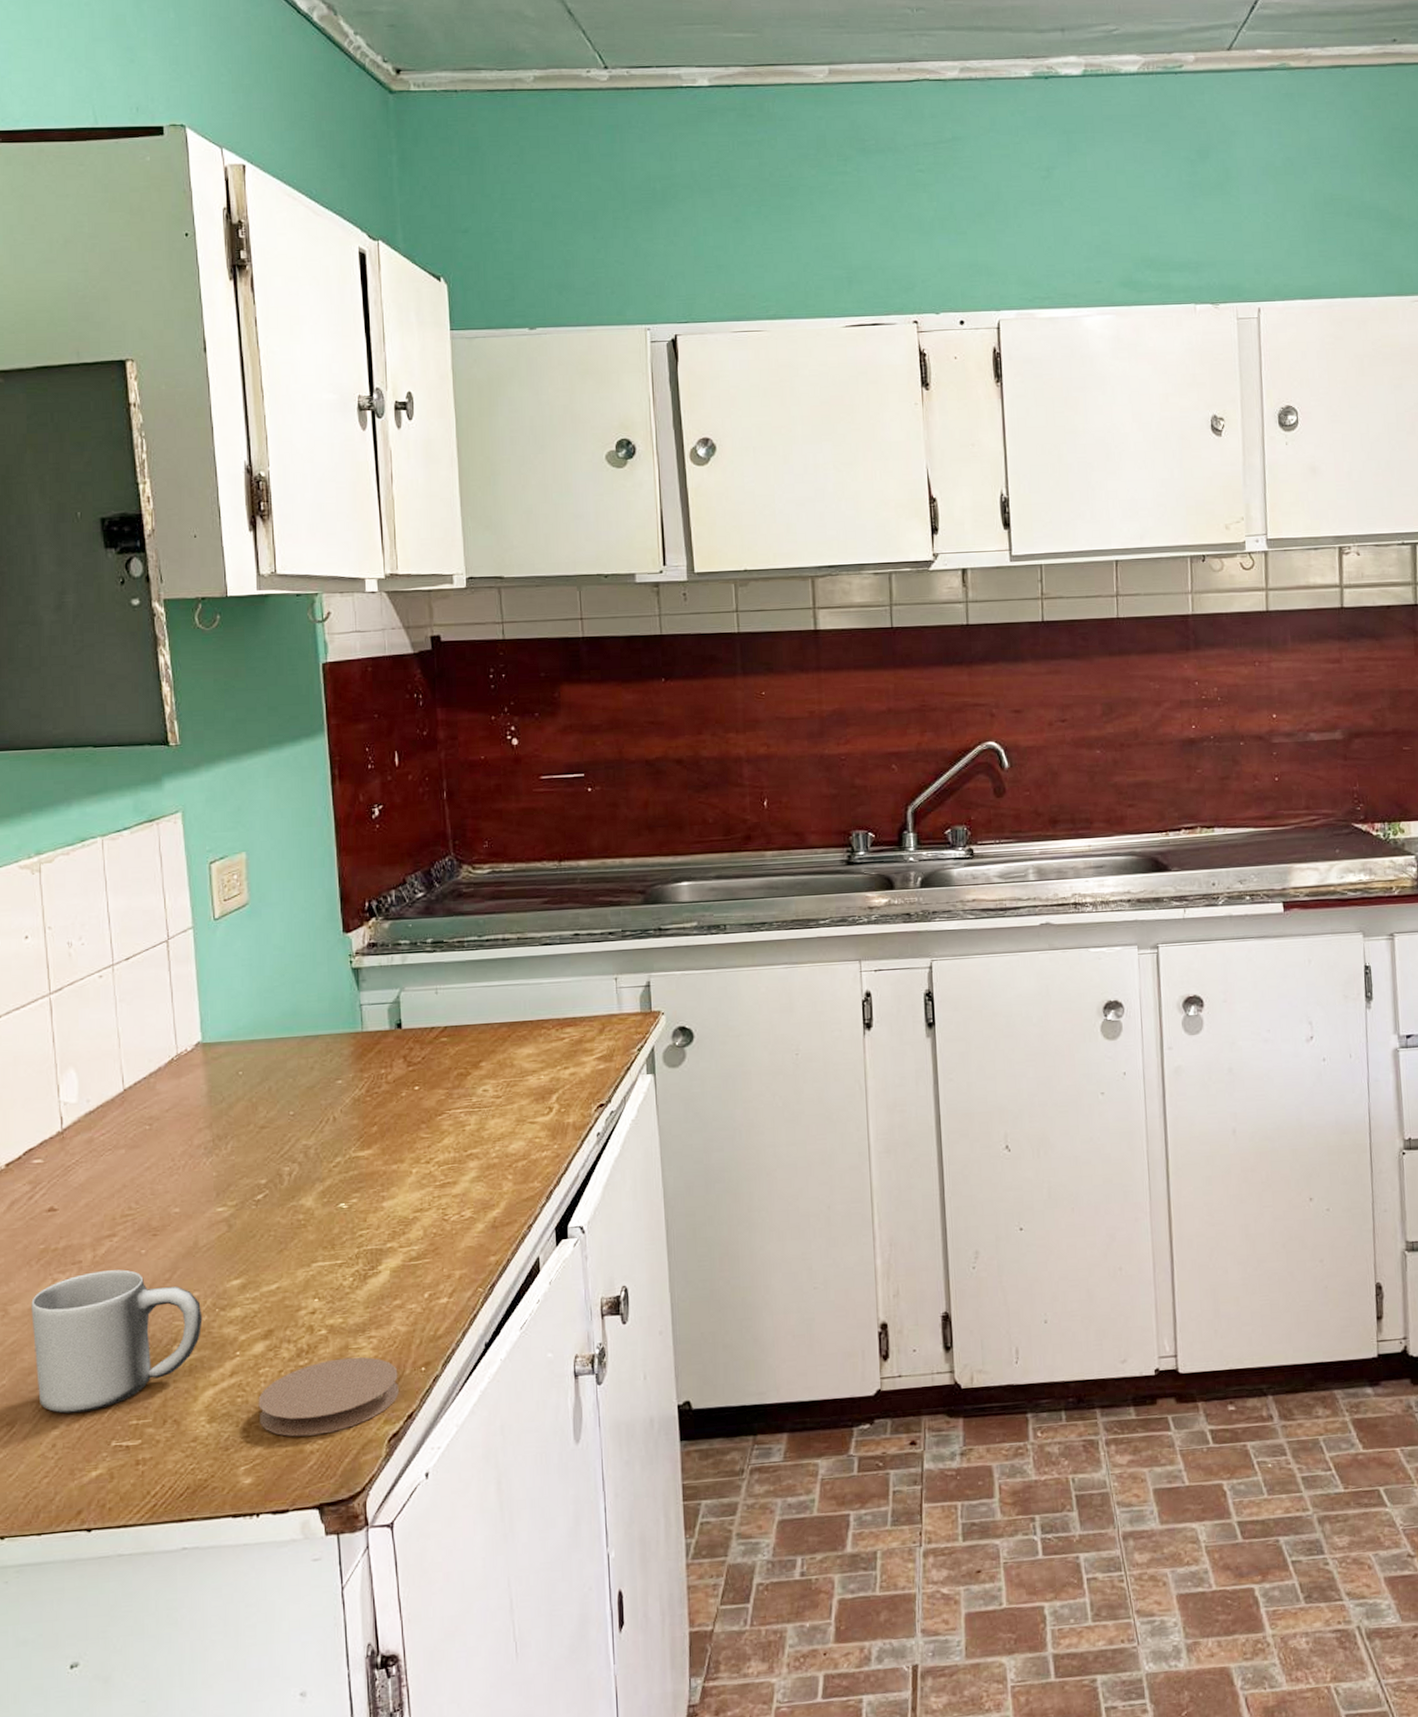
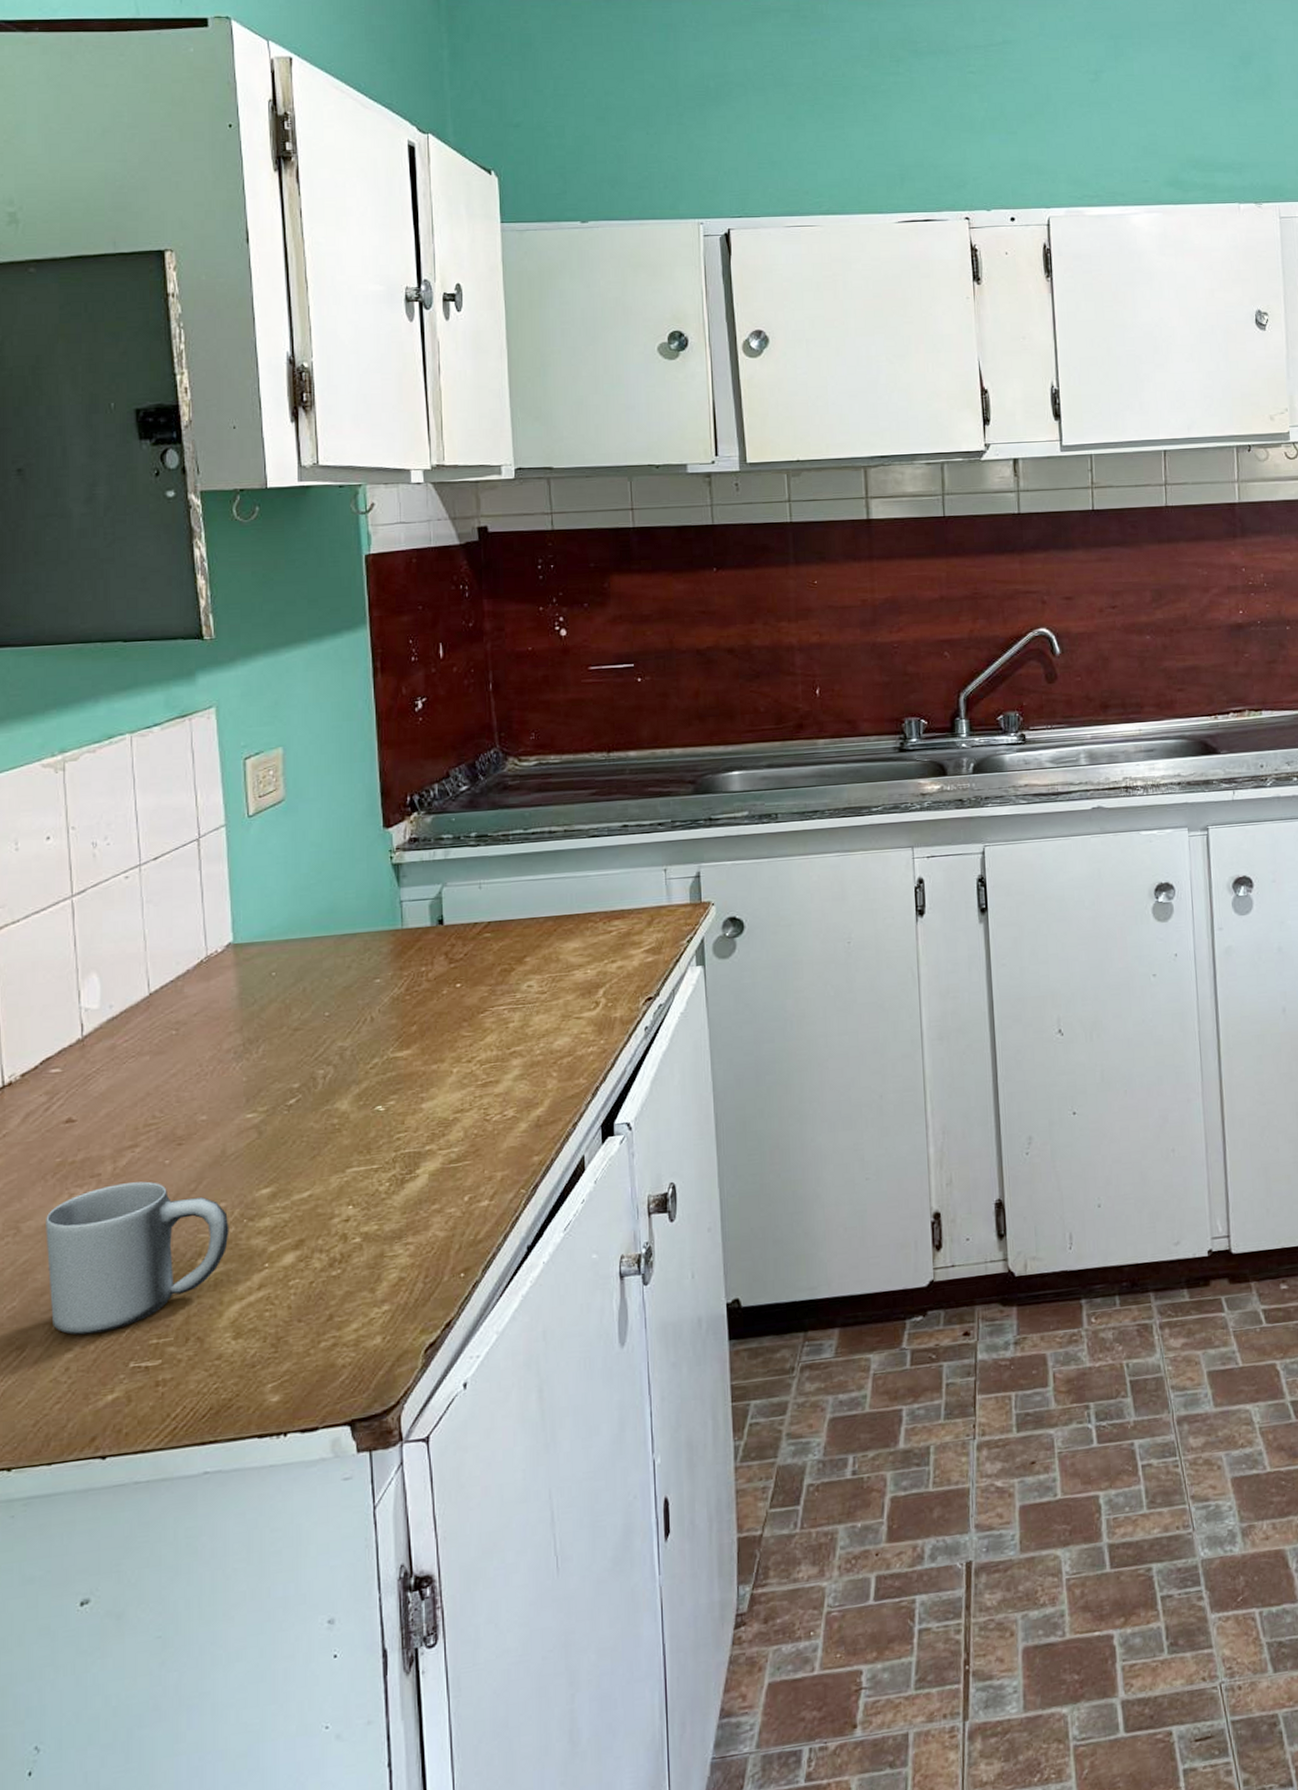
coaster: present [258,1357,399,1437] -> none [287,1264,436,1351]

